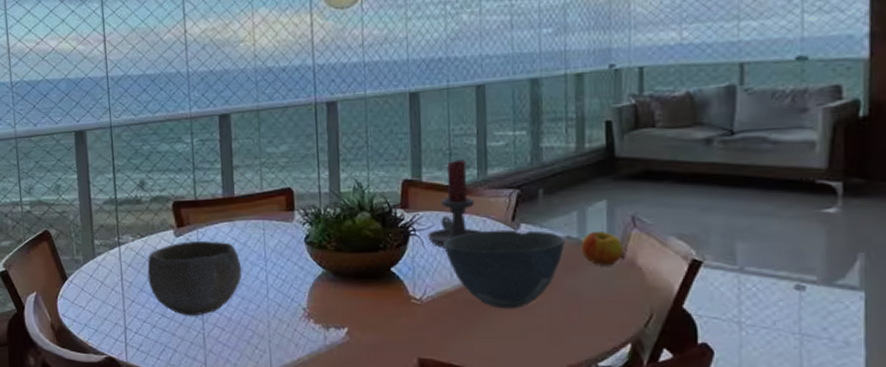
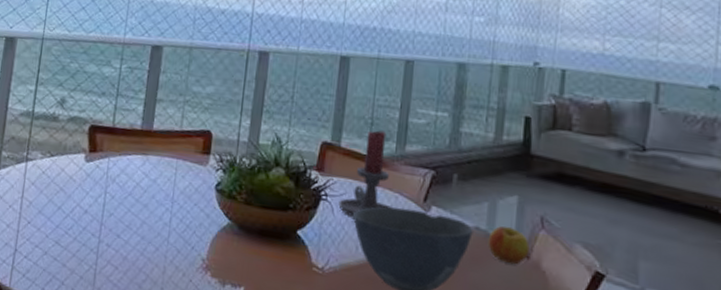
bowl: present [147,240,242,316] -> none [48,168,147,250]

